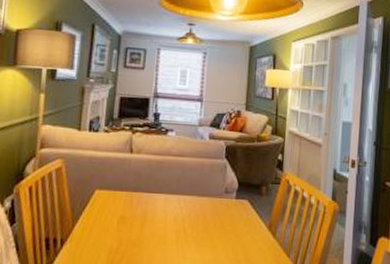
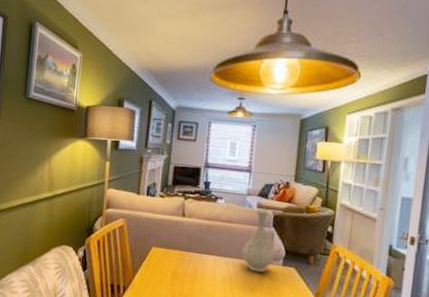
vase: none [193,140,229,209] -> present [241,209,276,273]

